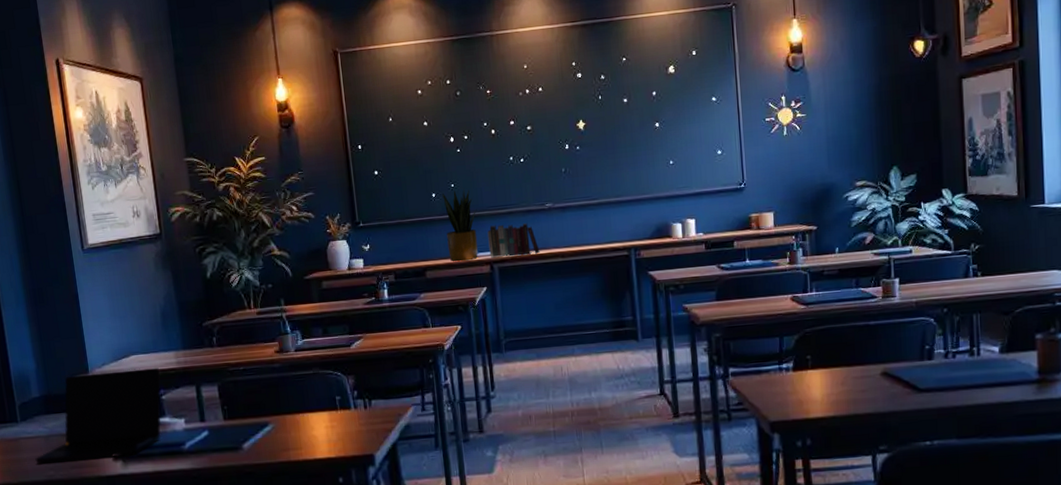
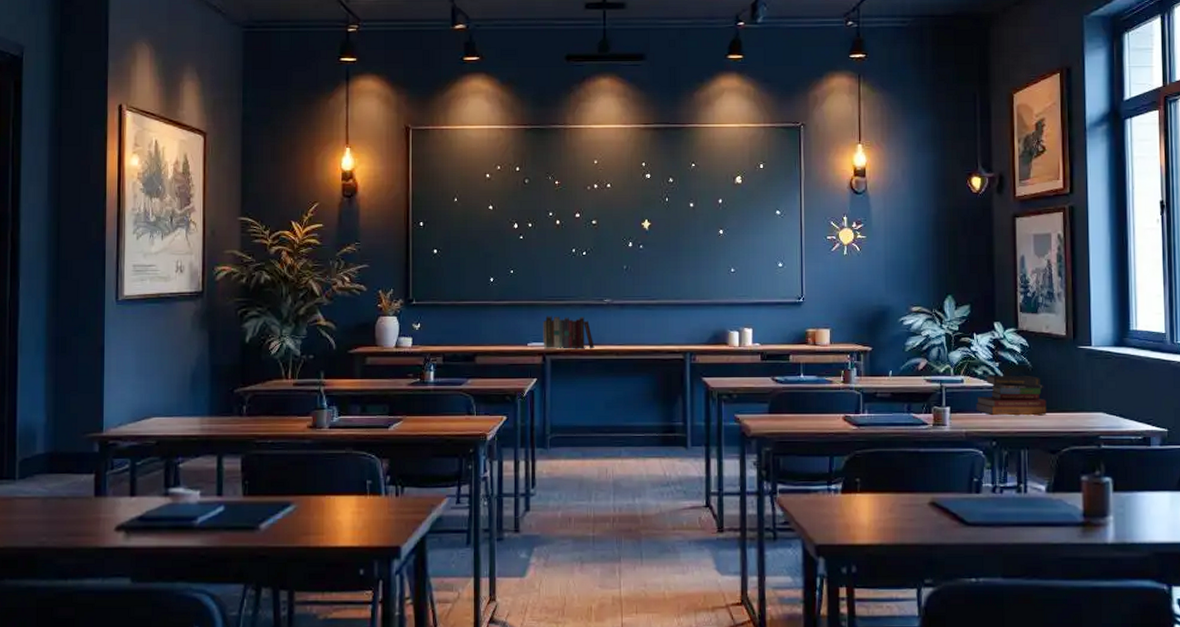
laptop: present [35,368,161,463] -> none [28,432,181,528]
planter: present [441,188,479,262] -> none [500,275,534,350]
books: none [925,239,999,283] -> present [975,375,1047,416]

